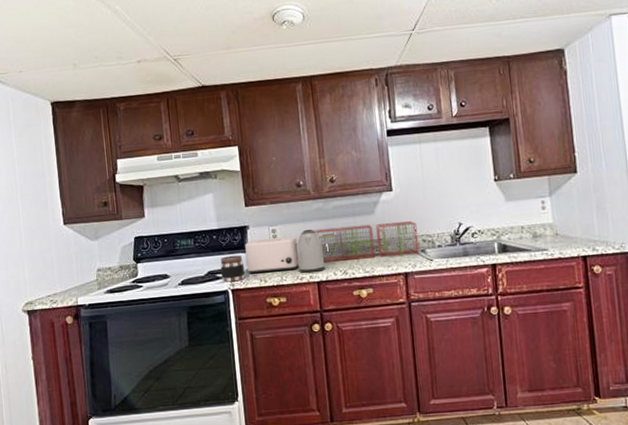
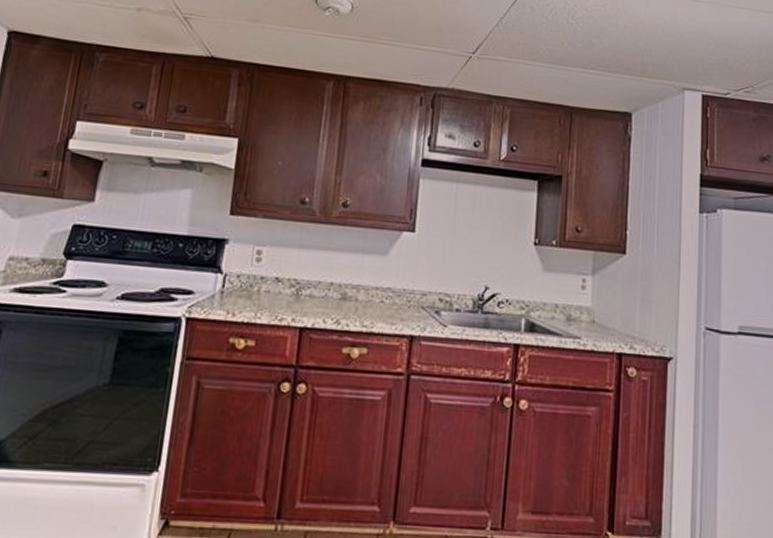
jar: present [220,255,245,283] -> none [176,272,212,309]
toaster: present [245,236,299,274] -> none [213,258,288,307]
kettle: present [296,230,326,274] -> none [279,259,317,316]
dish rack: present [313,221,420,262] -> none [309,260,436,316]

